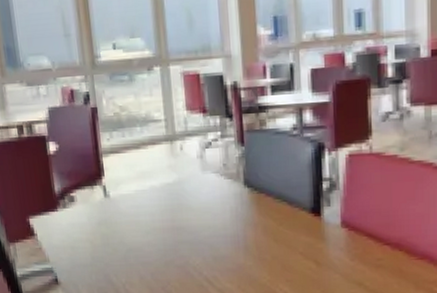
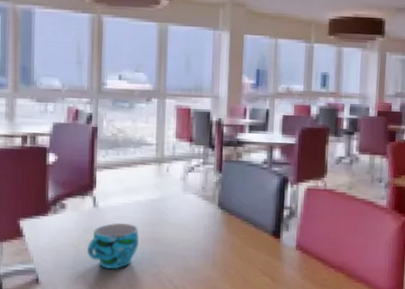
cup: none [104,213,161,264] -> present [86,223,140,270]

